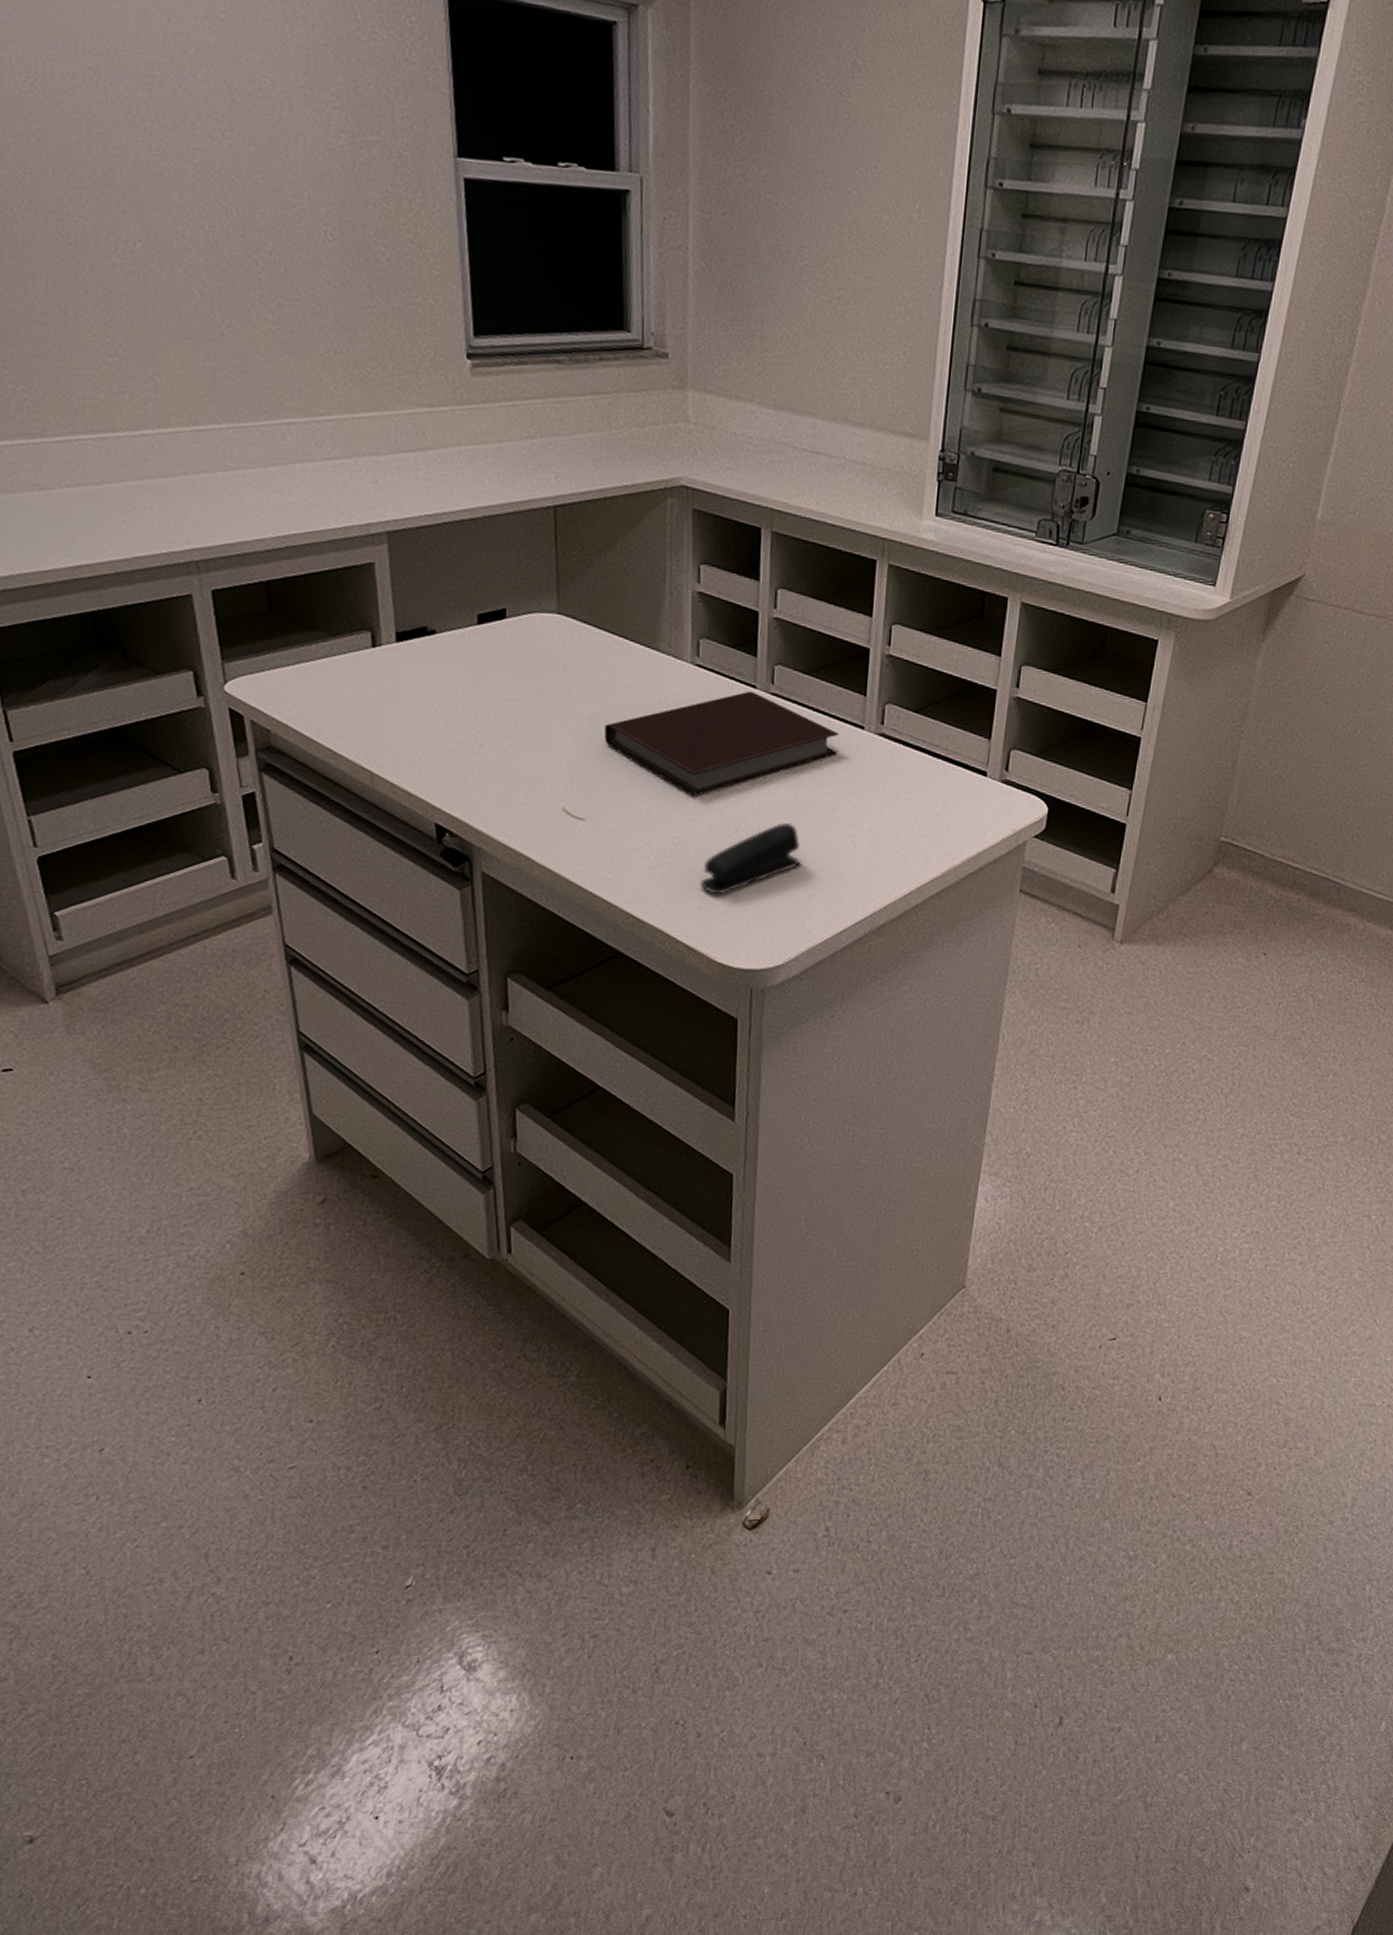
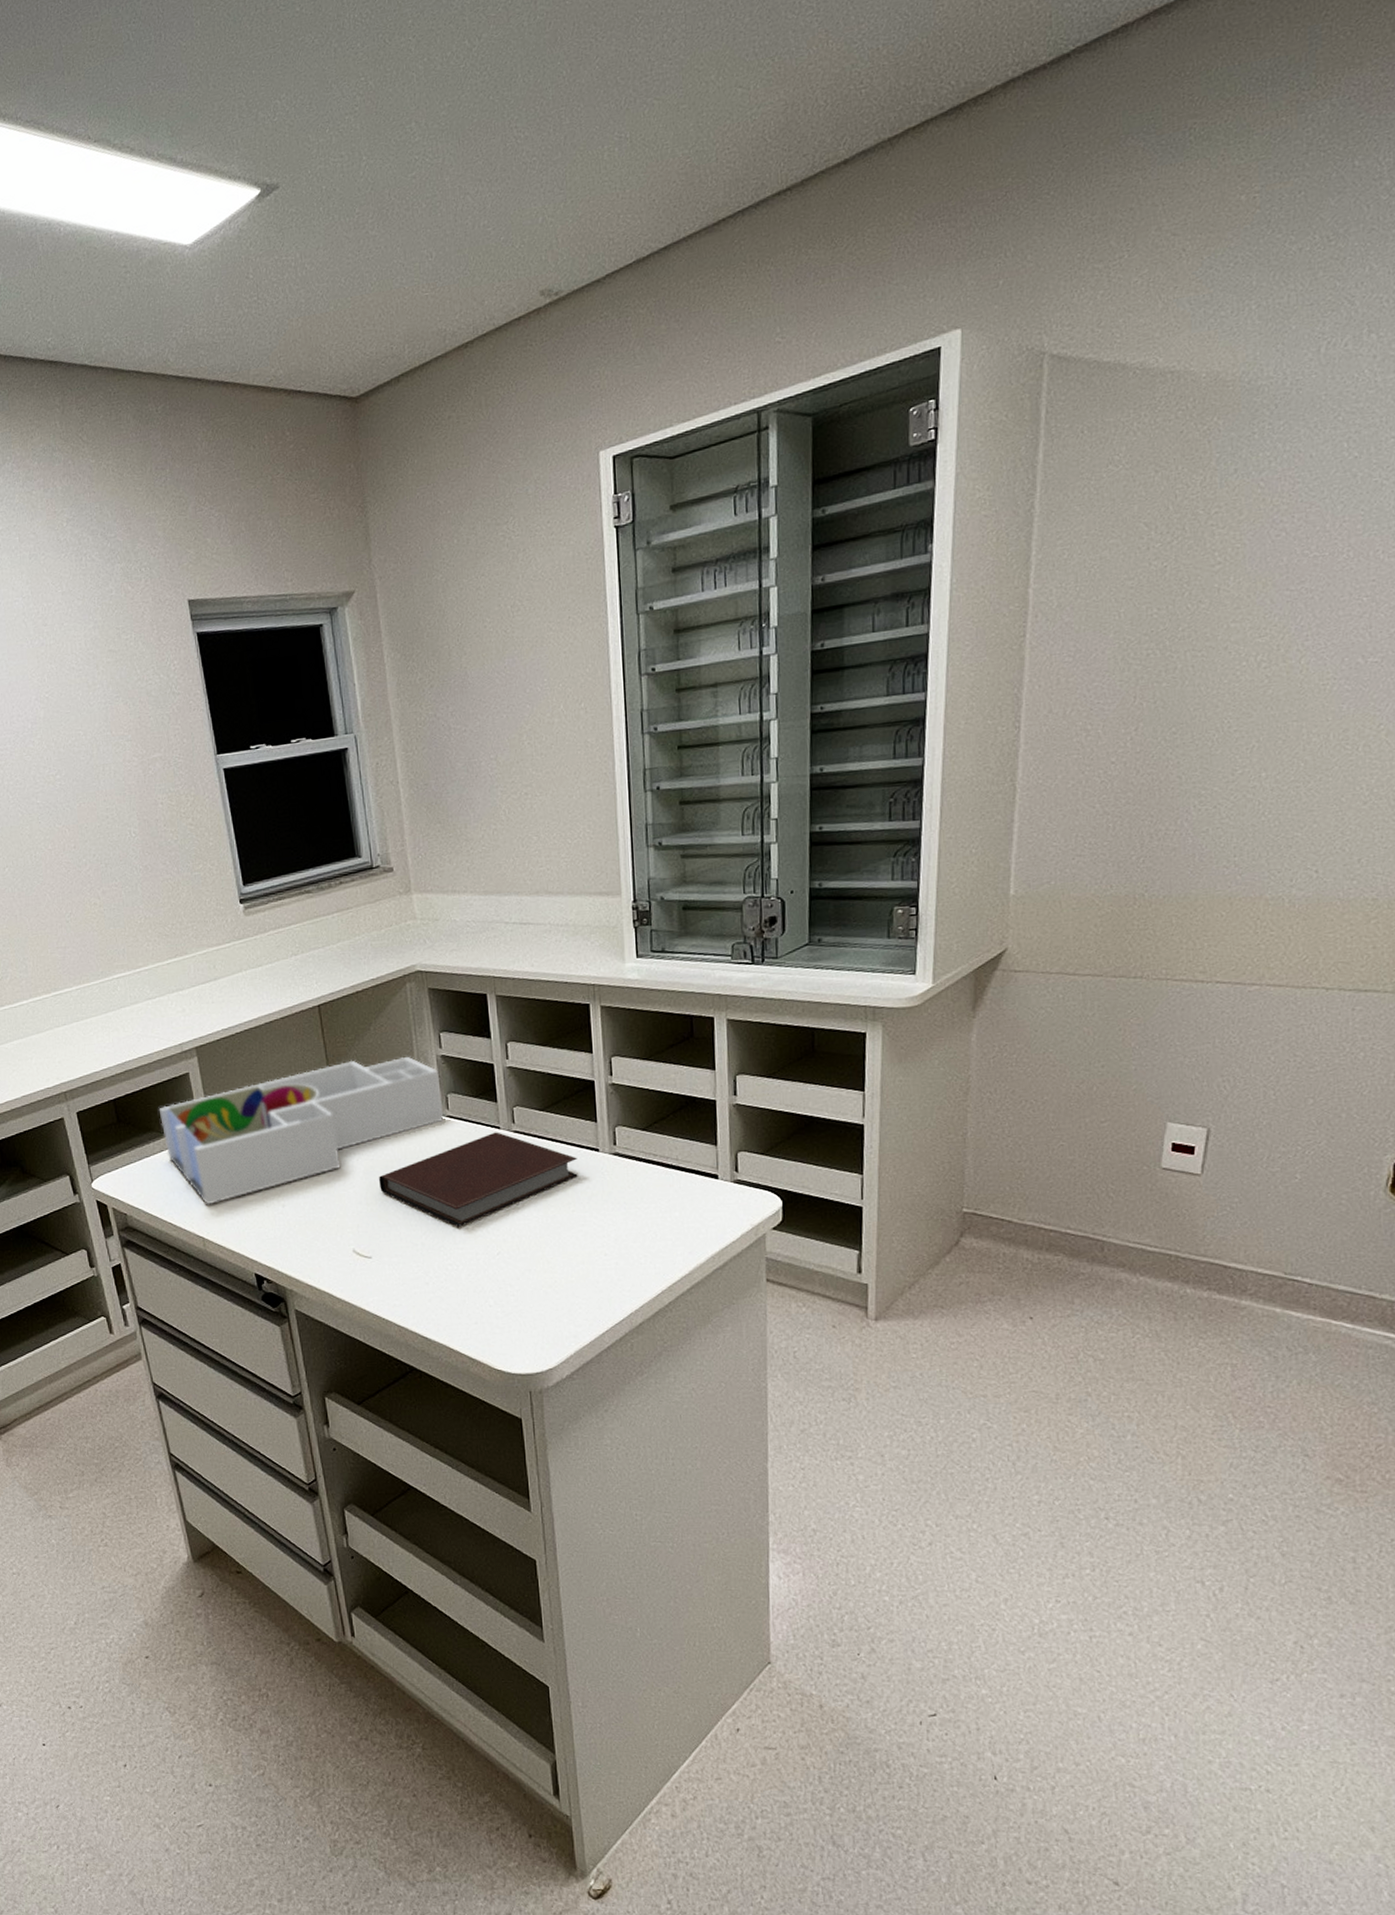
desk organizer: none [328,580,694,733] -> present [158,1056,444,1205]
stapler: present [700,823,801,894] -> none [474,1242,559,1309]

